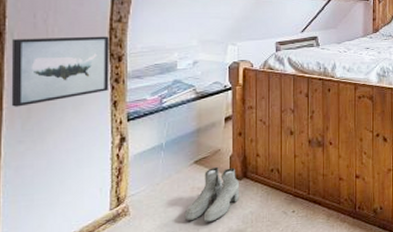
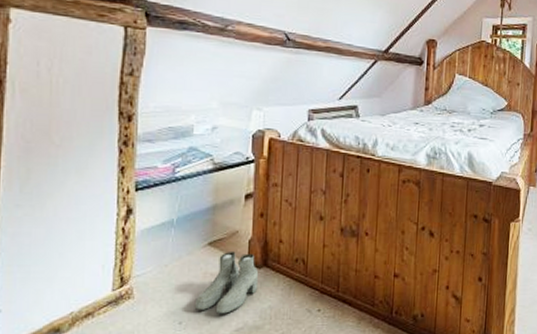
wall art: present [11,36,110,107] -> none [9,88,119,166]

